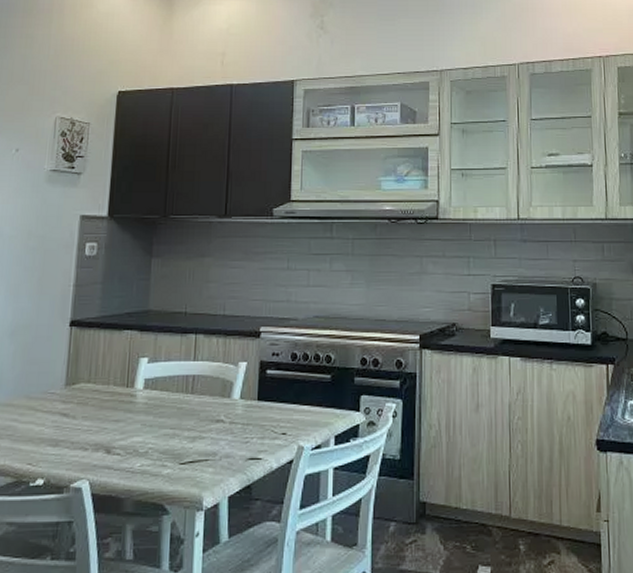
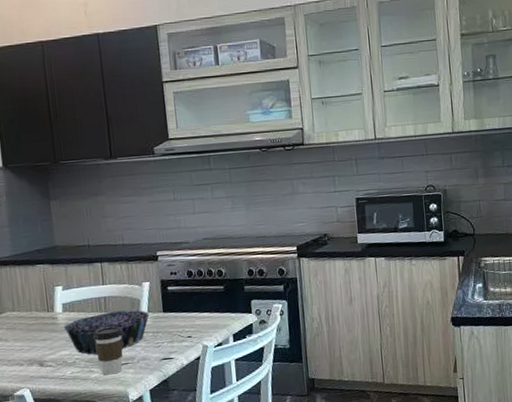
decorative bowl: none [141,394,242,445] -> present [64,309,150,355]
coffee cup: none [174,412,207,472] -> present [94,326,123,375]

